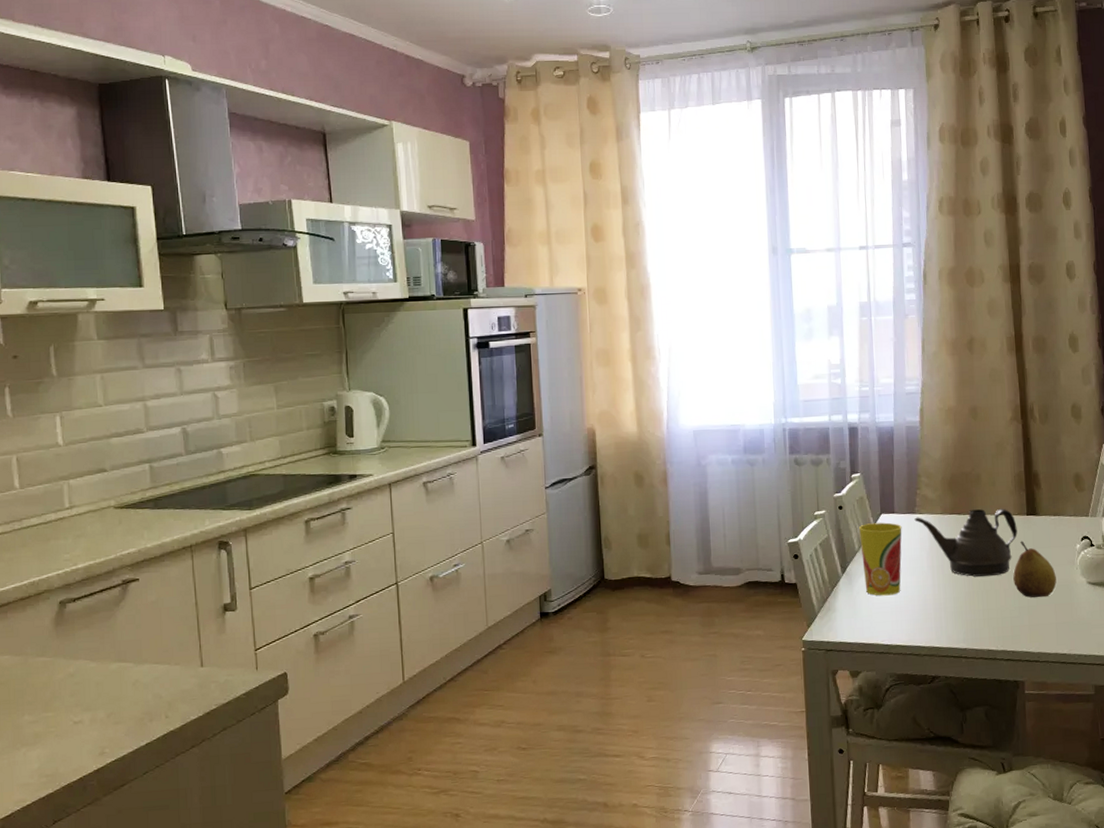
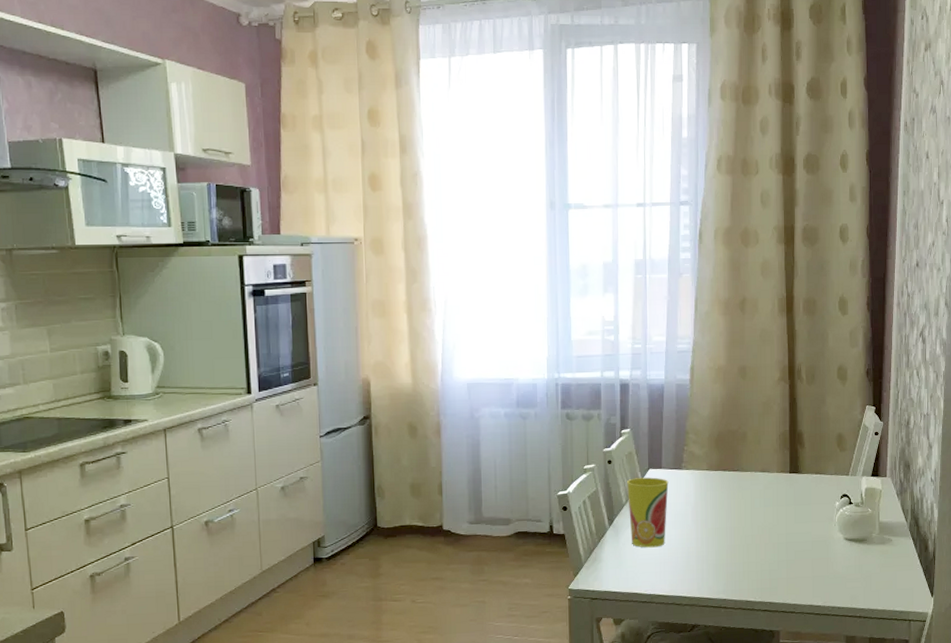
teapot: present [914,508,1018,577] -> none [681,466,780,532]
fruit: present [1013,541,1057,598] -> none [774,497,815,552]

